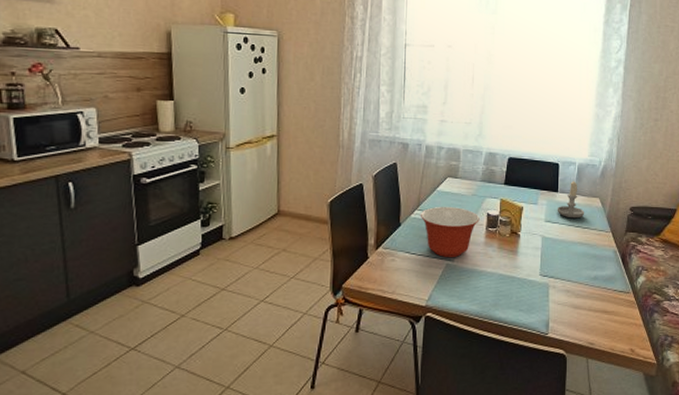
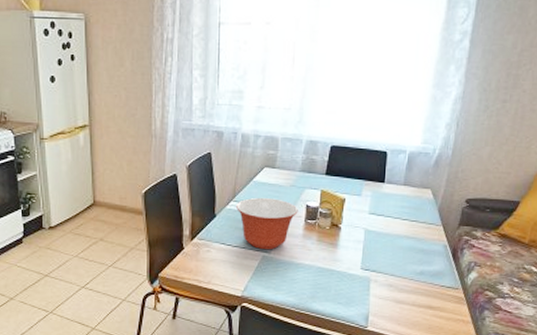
candle: present [557,180,585,219] -> none [382,170,414,211]

